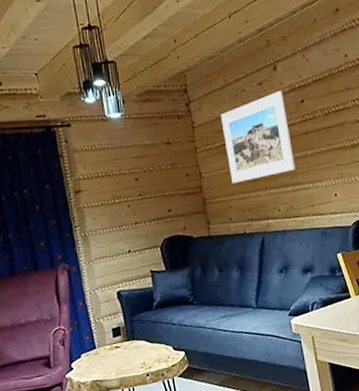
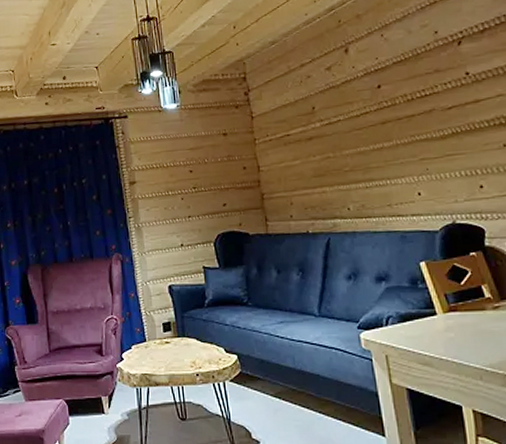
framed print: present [220,90,296,183] -> none [282,75,370,178]

